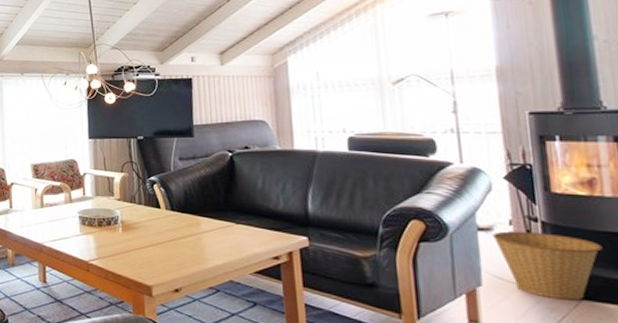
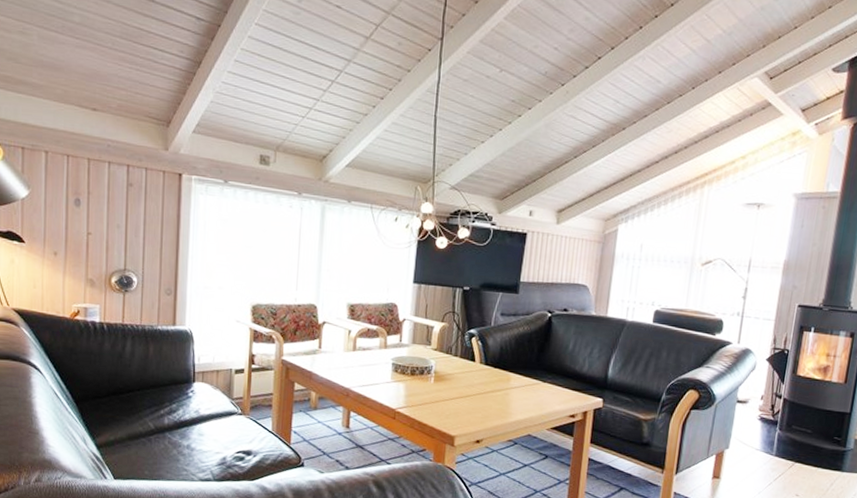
basket: present [493,231,603,300] -> none [747,404,820,463]

